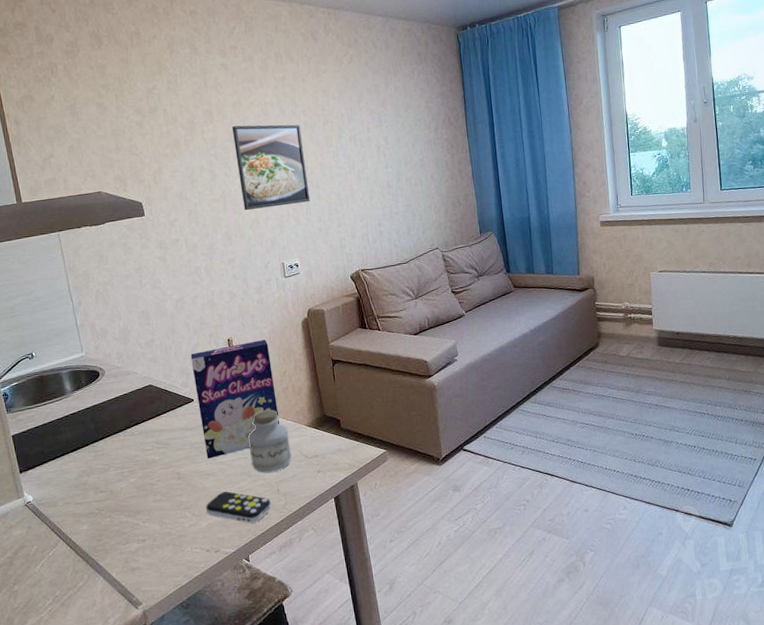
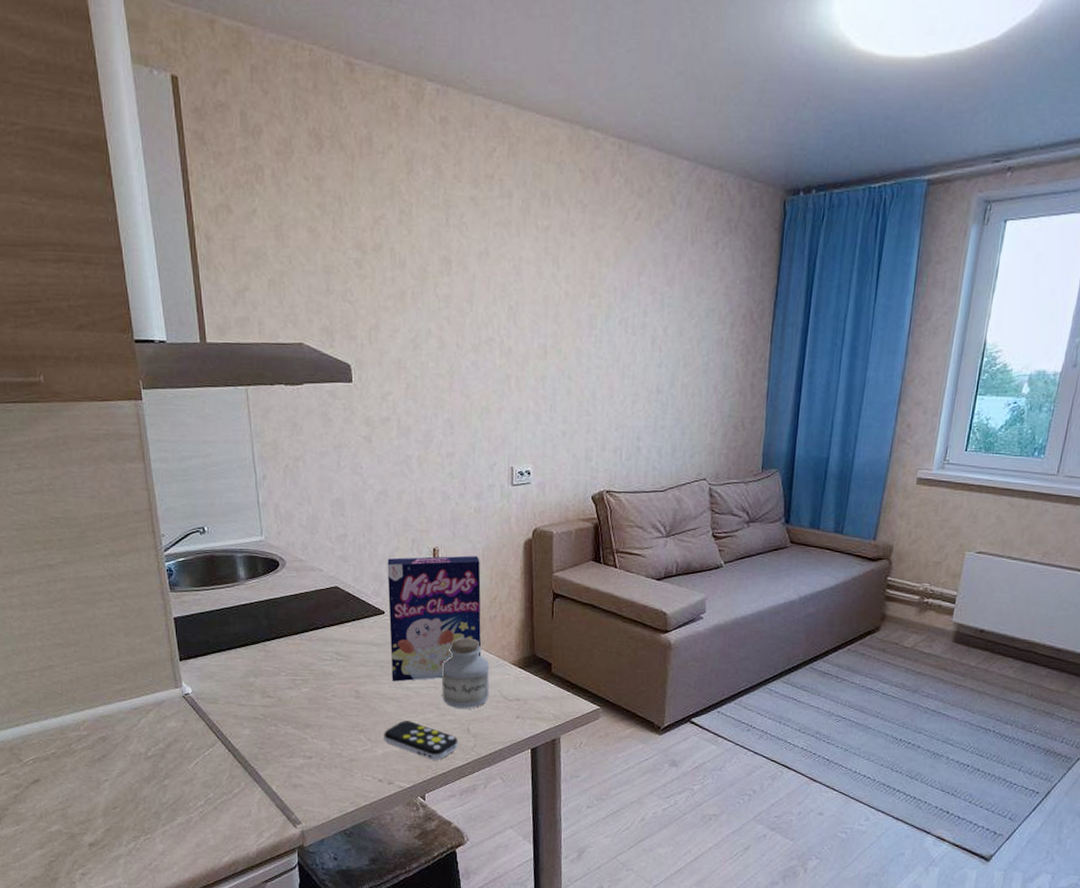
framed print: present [231,124,311,211] -> none [472,283,559,396]

